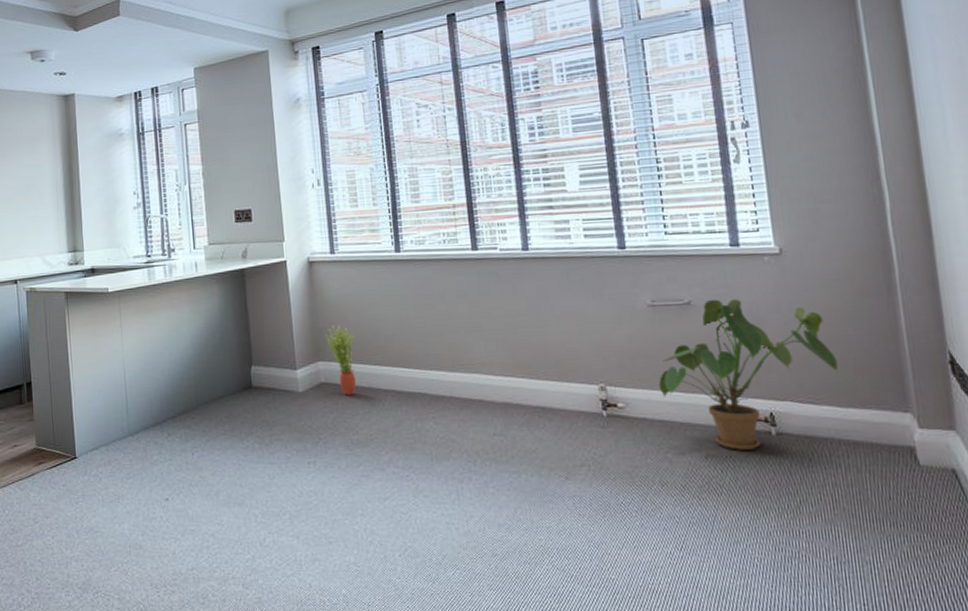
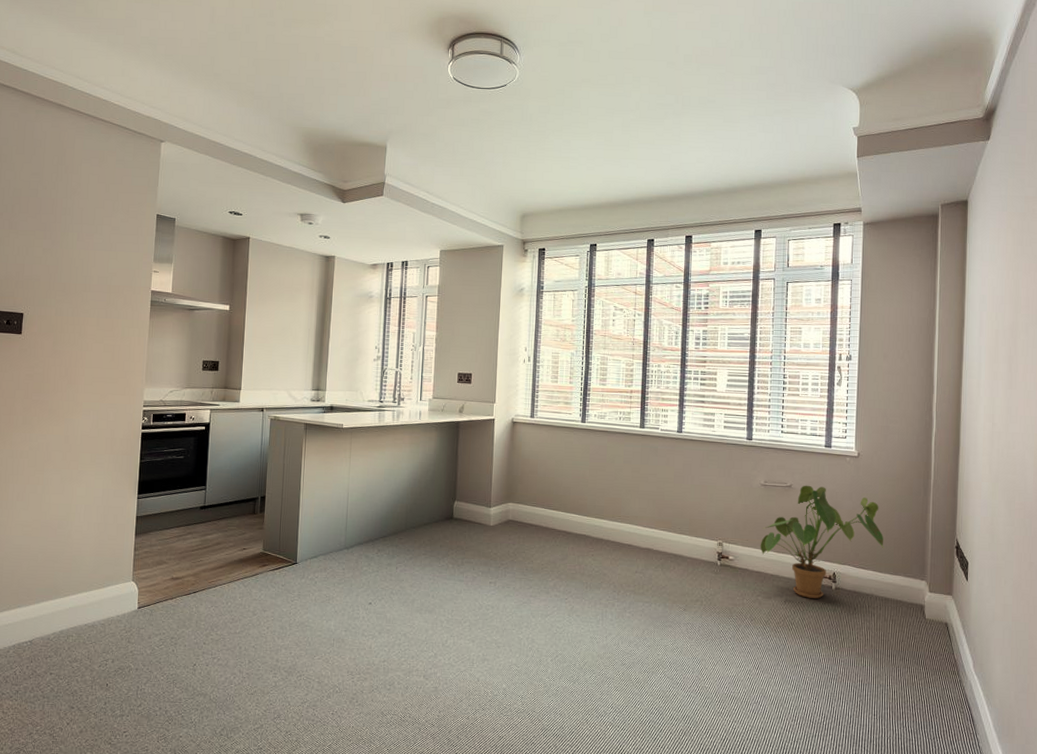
potted plant: present [324,325,356,396] -> none [517,475,540,532]

